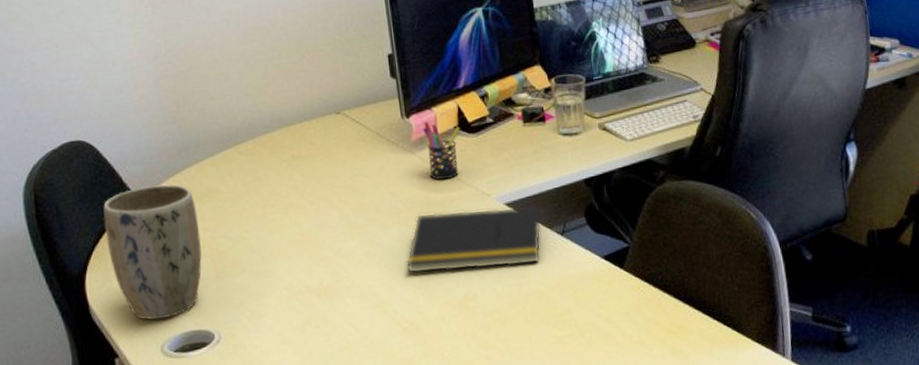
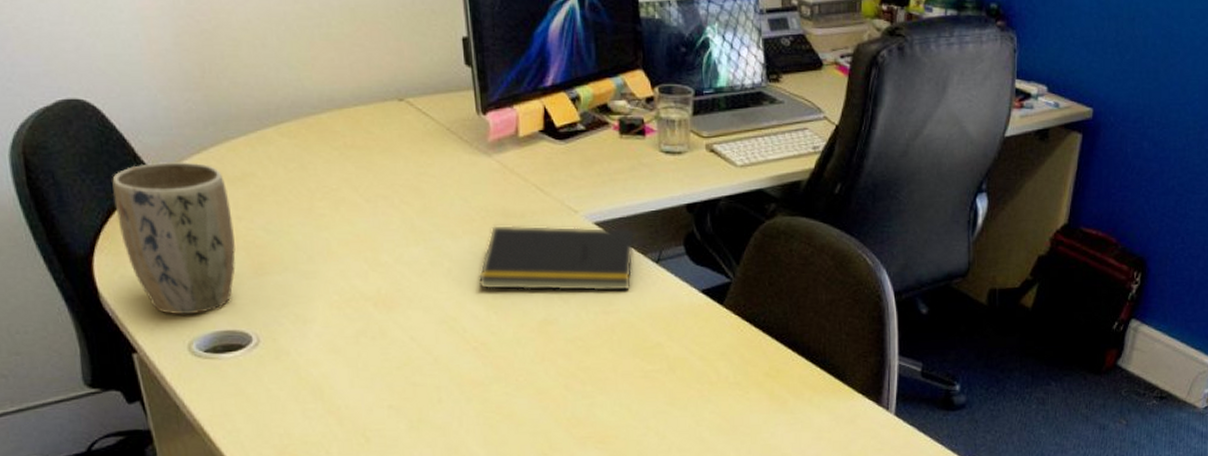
pen holder: present [423,121,460,180] -> none [502,121,546,189]

